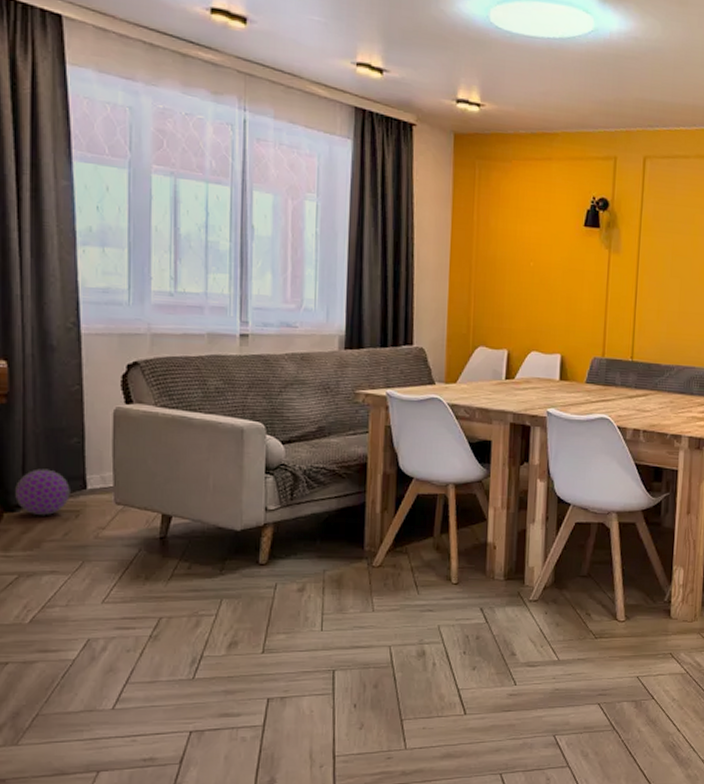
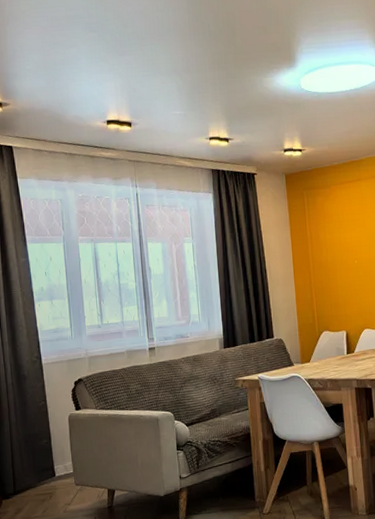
ball: present [15,468,70,516] -> none [9,464,45,500]

